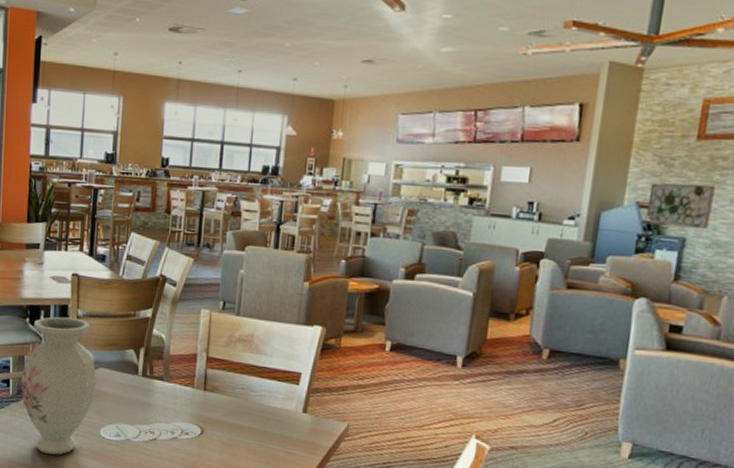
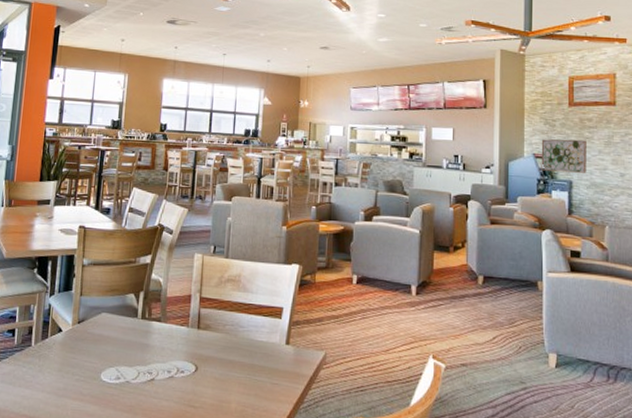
vase: present [21,316,97,455] -> none [26,266,99,403]

